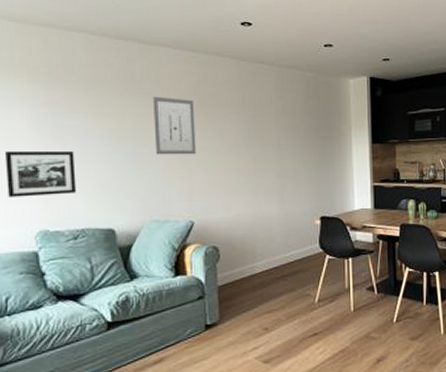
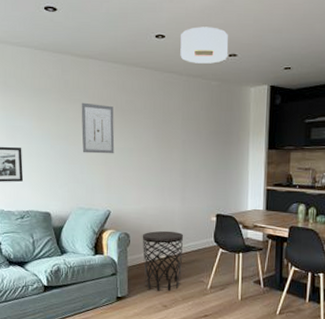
side table: none [234,239,285,313] -> present [142,230,184,292]
ceiling light: none [270,15,323,54] -> present [180,27,229,64]

